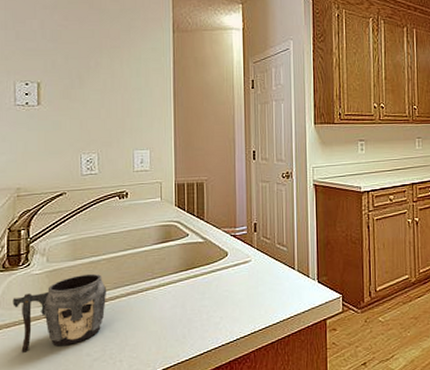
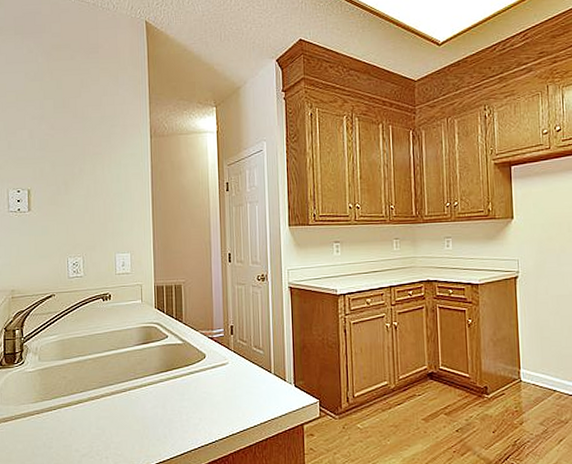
mug: present [12,273,107,353] -> none [9,372,93,446]

